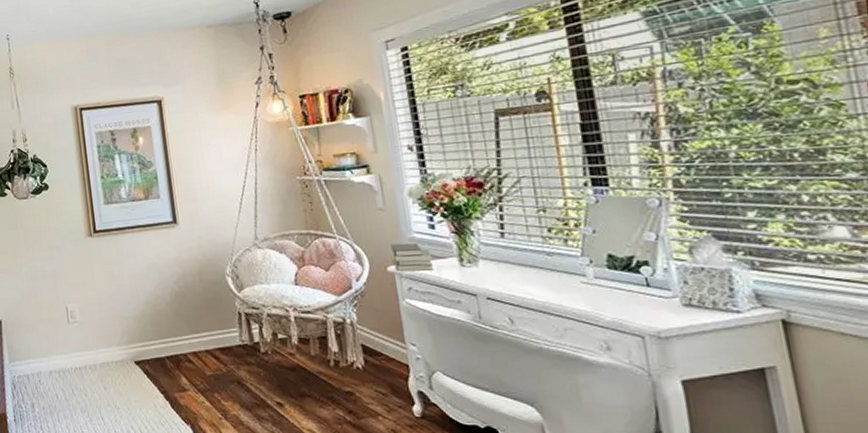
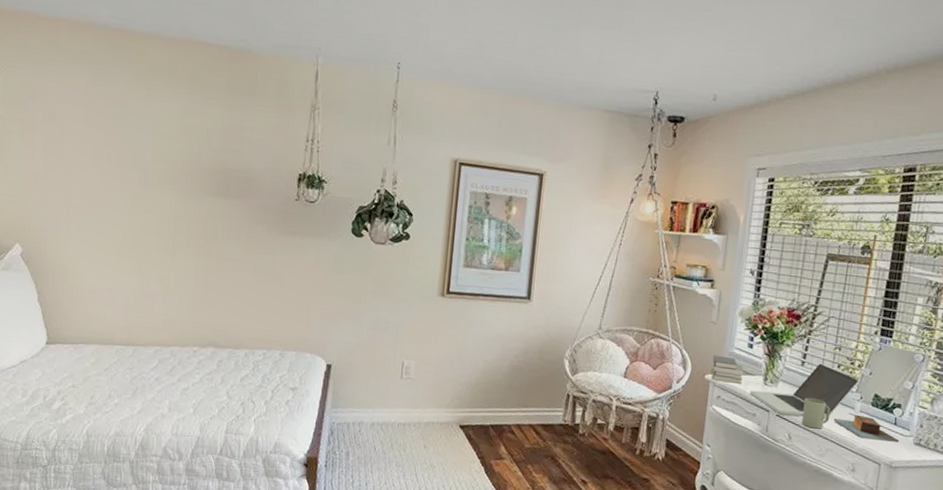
laptop: none [445,231,582,296] -> present [749,363,859,419]
mug: none [517,271,557,307] -> present [801,397,831,429]
wooden box: none [562,282,661,309] -> present [833,414,900,442]

